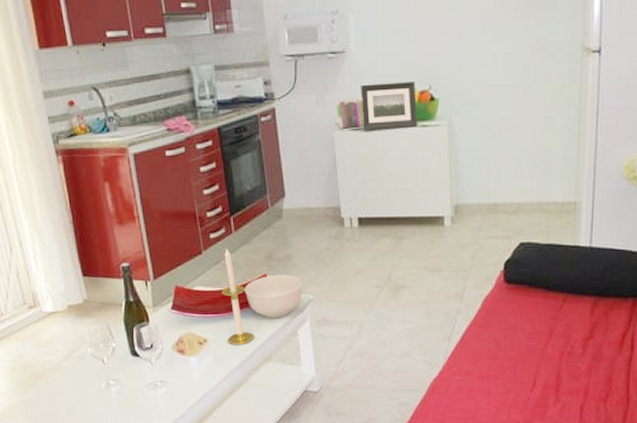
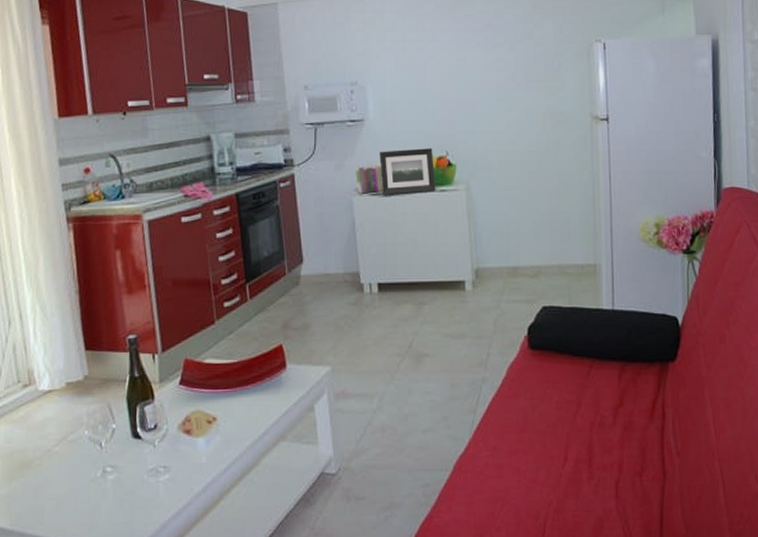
candle: present [222,248,254,346] -> none [235,317,268,424]
bowl: present [245,275,302,319] -> none [259,344,319,393]

